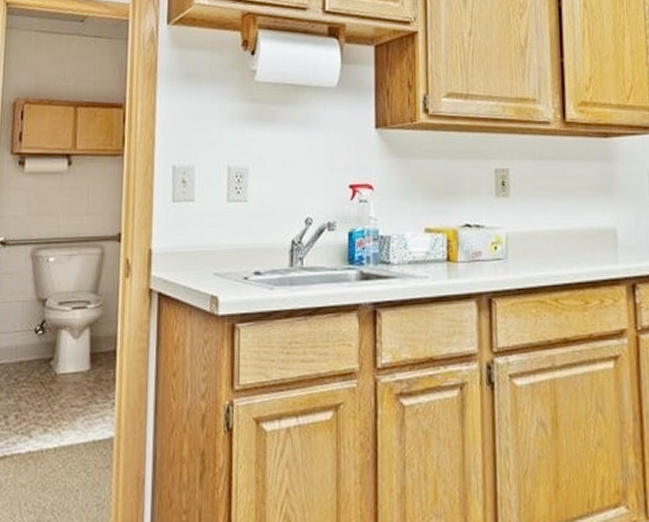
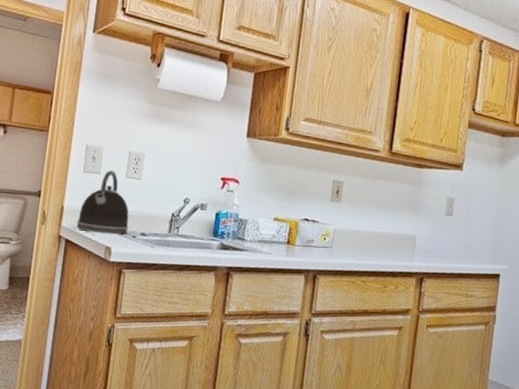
kettle: none [170,194,239,279] -> present [76,170,129,235]

